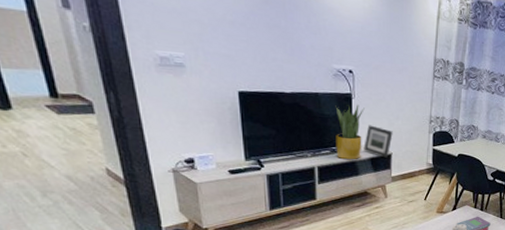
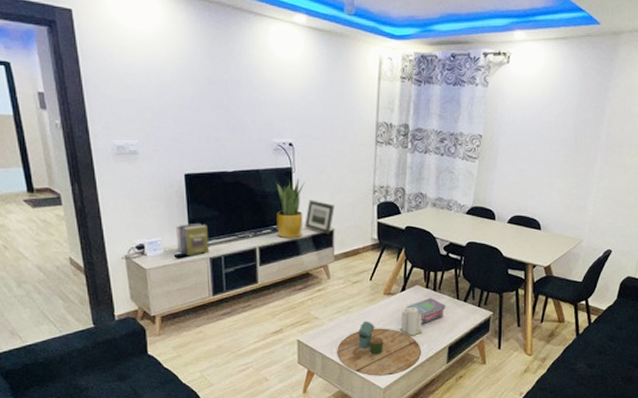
books: none [229,140,266,172] -> present [176,222,209,256]

